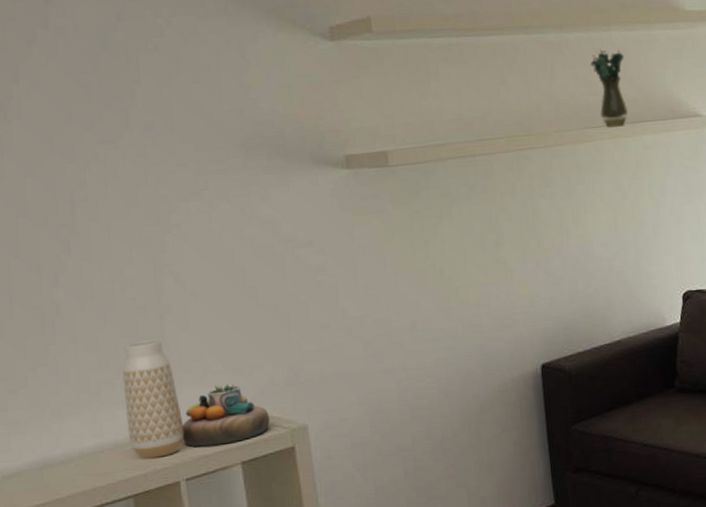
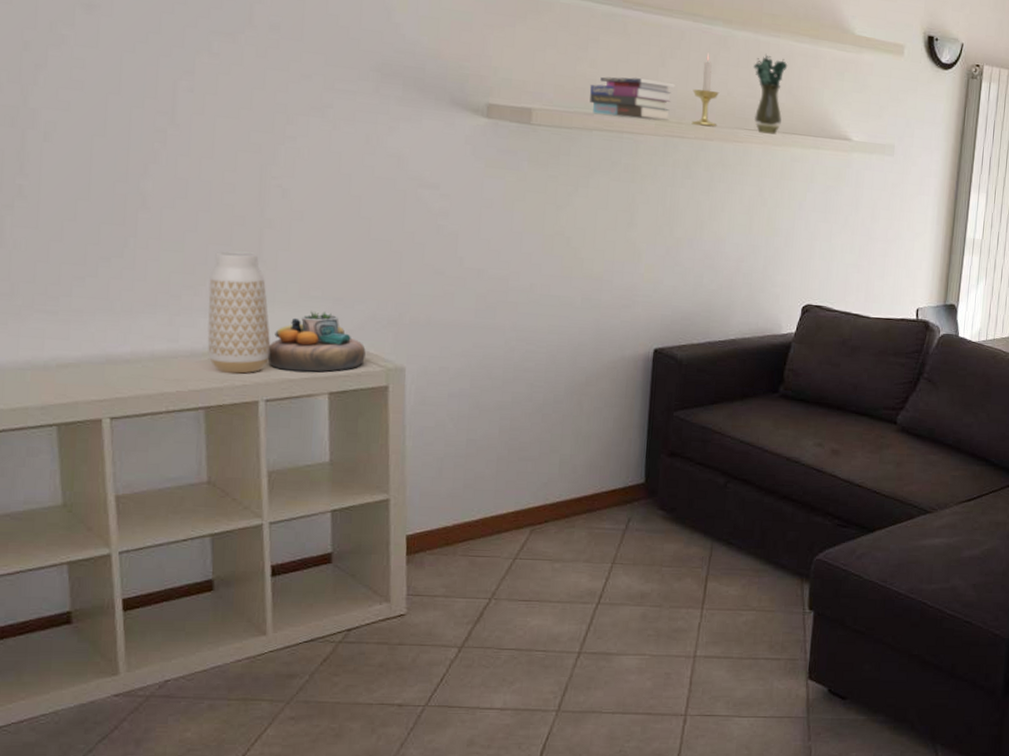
books: none [437,97,518,144] -> present [589,76,675,121]
candlestick: none [535,61,565,134] -> present [691,53,720,127]

